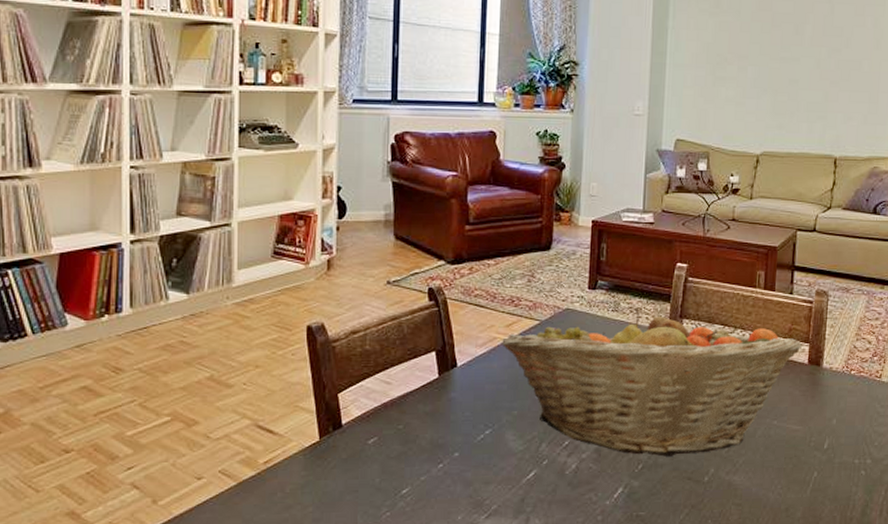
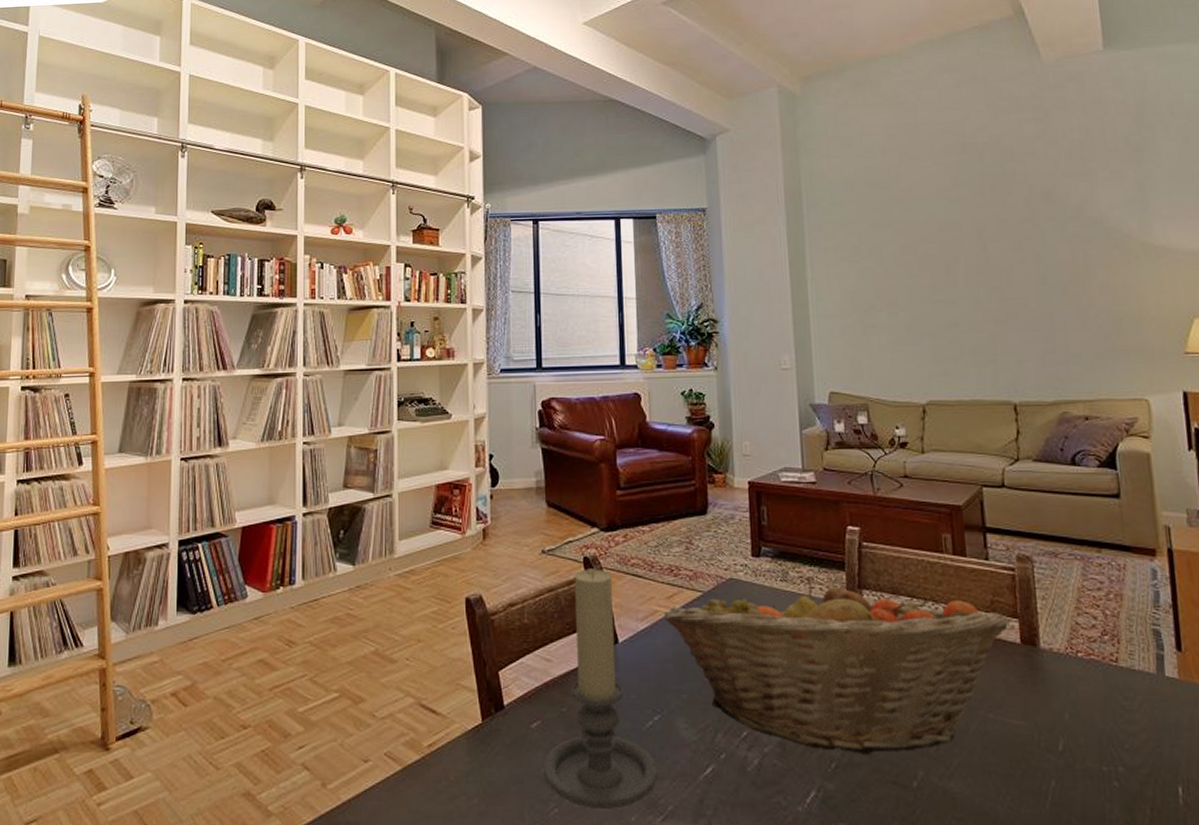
candle holder: none [378,299,485,512] -> present [544,569,657,811]

